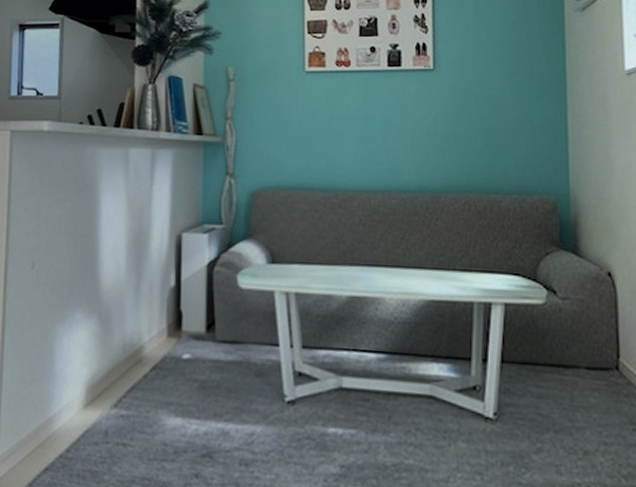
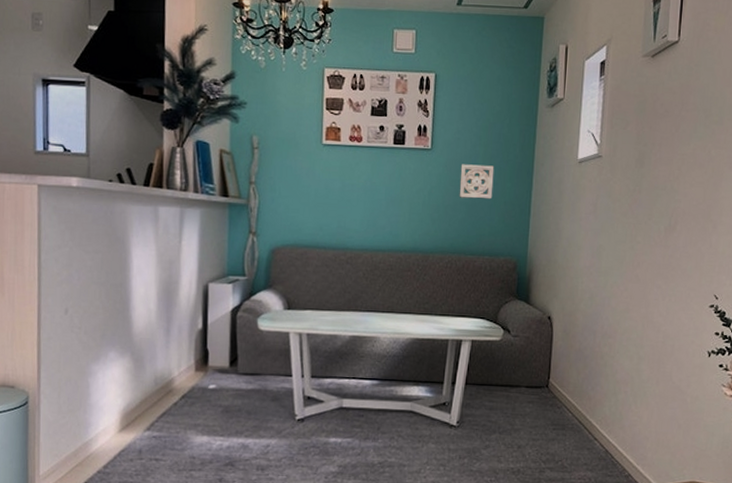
wall ornament: none [472,84,516,125] -> present [459,164,494,200]

